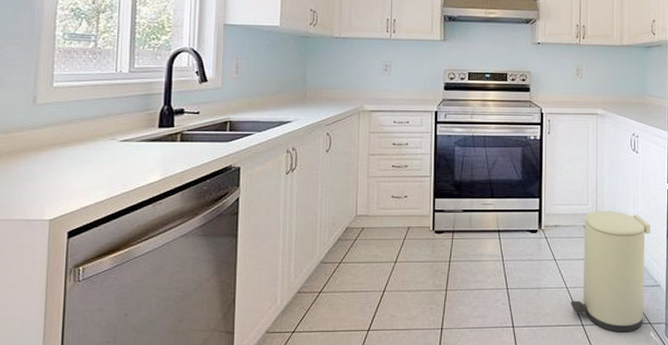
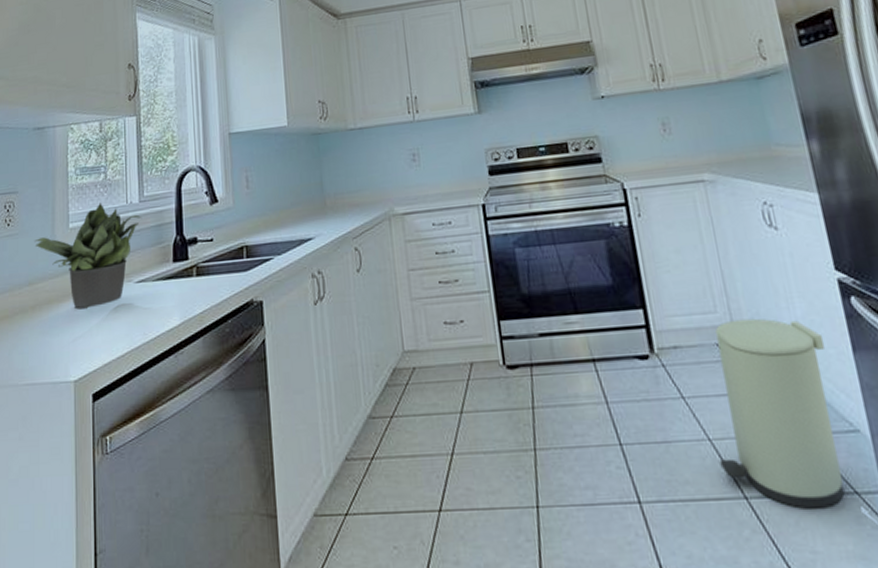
potted plant: none [14,68,131,158] -> present [35,202,142,308]

